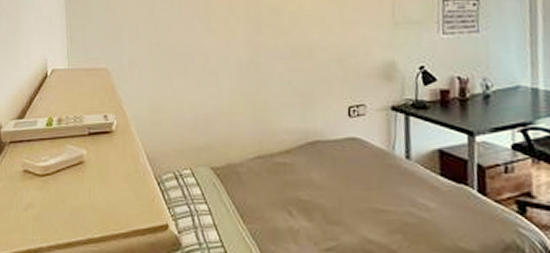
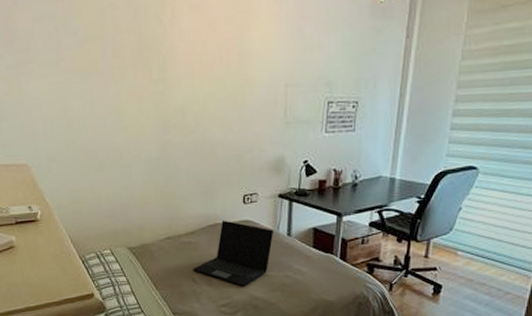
laptop: none [288,136,389,225] -> present [193,220,274,287]

